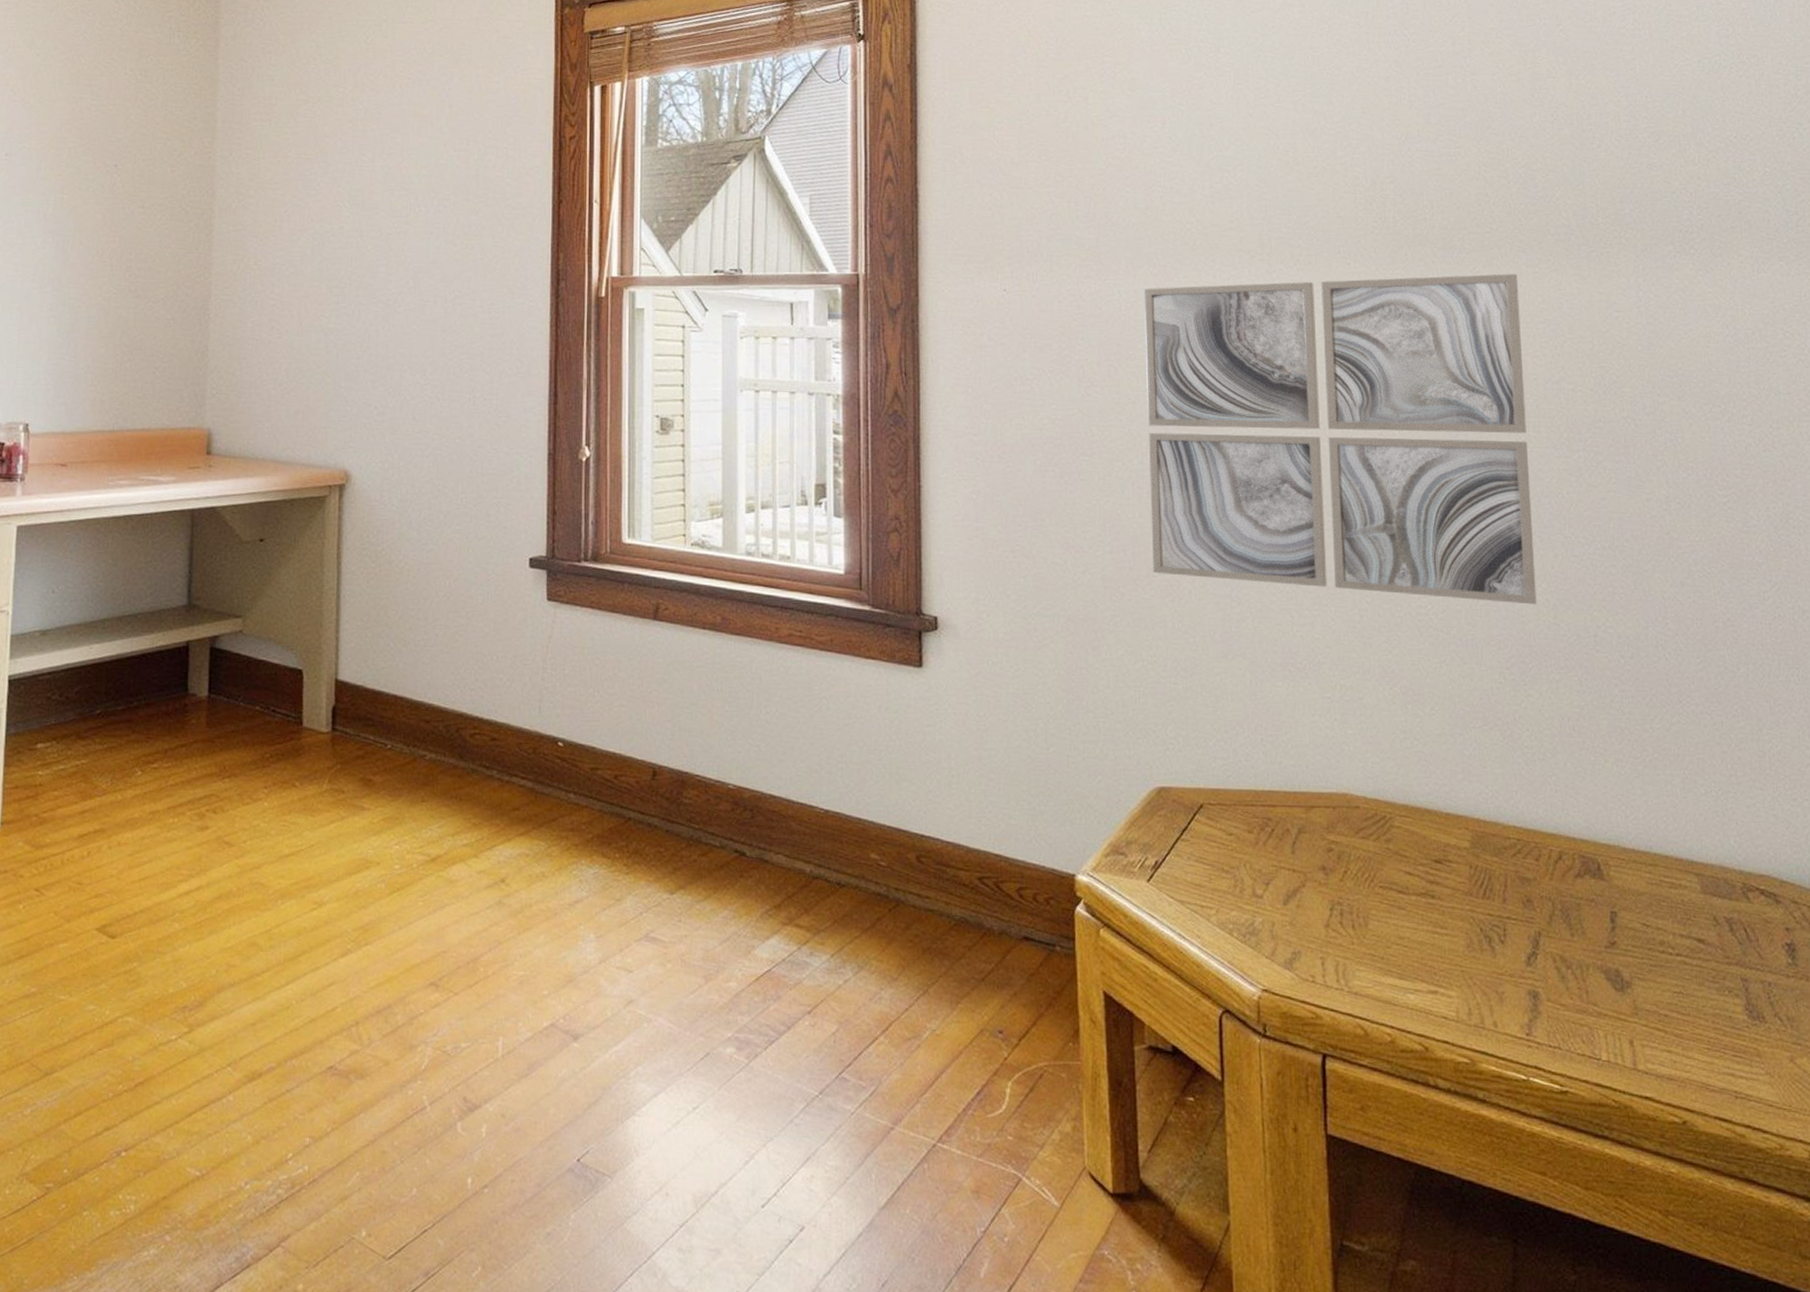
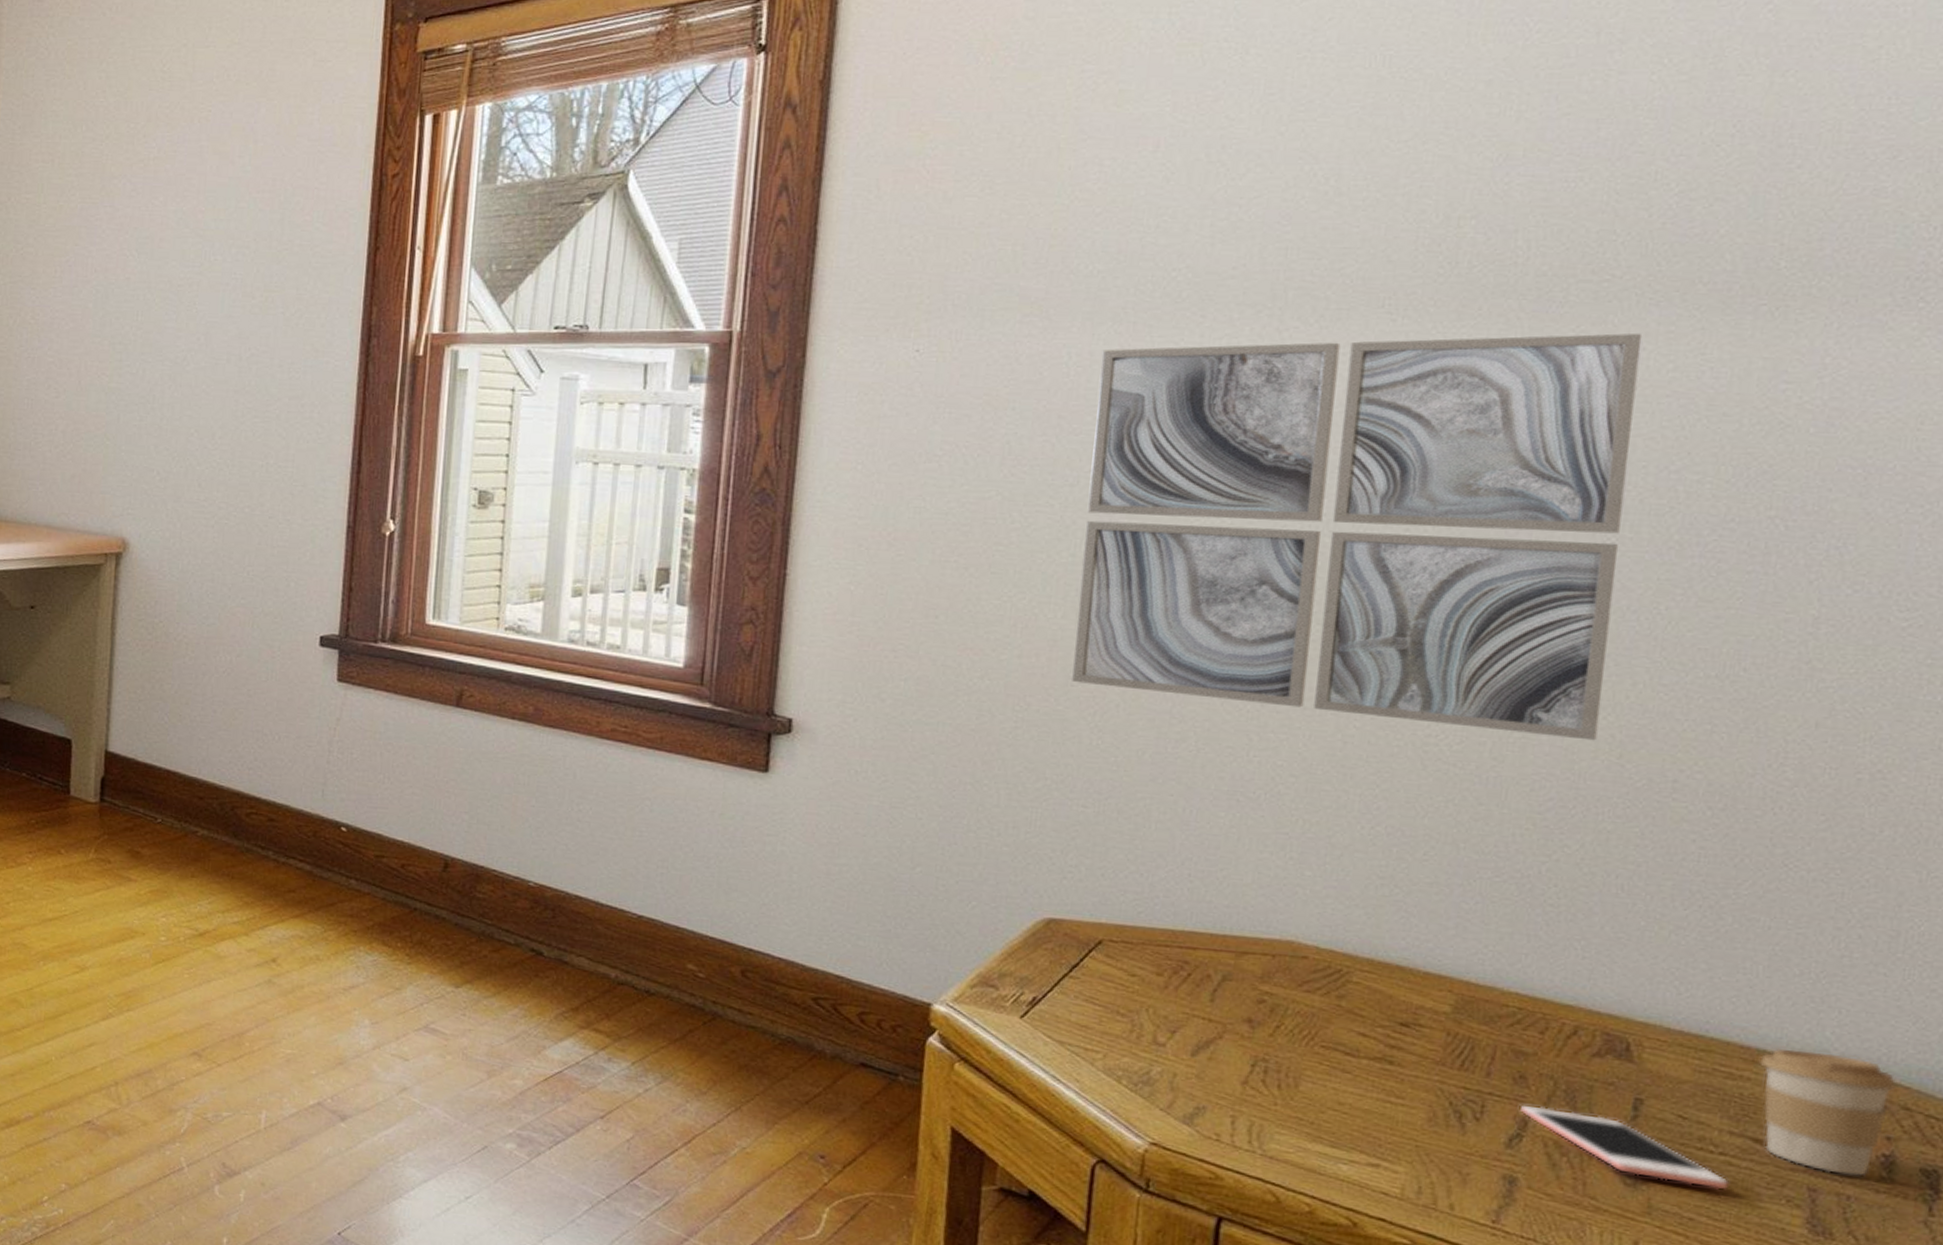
cell phone: none [1532,925,1687,987] -> present [1520,1105,1729,1190]
coffee cup: none [1690,858,1785,964] -> present [1759,1048,1897,1176]

